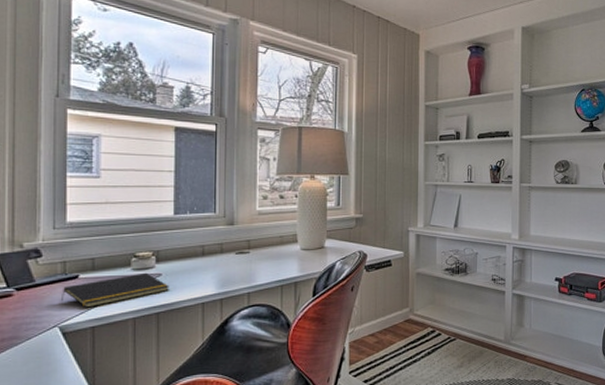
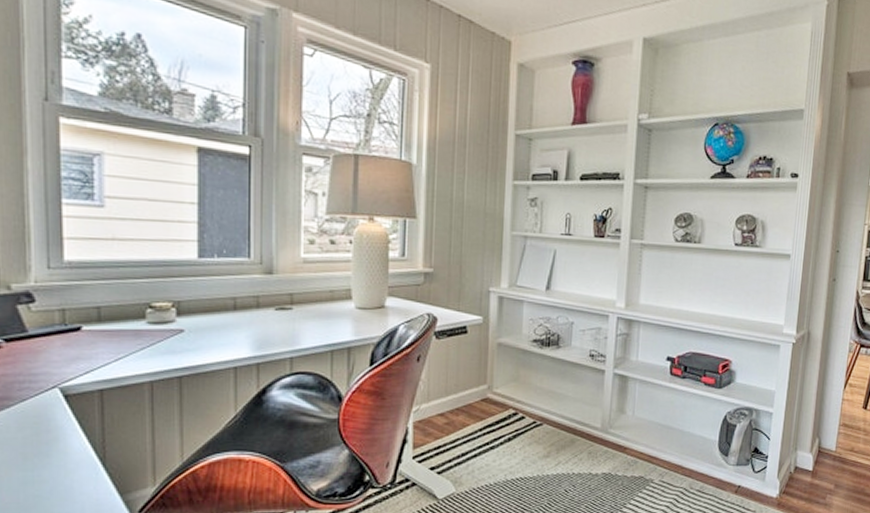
notepad: present [61,272,169,308] -> none [61,327,194,367]

